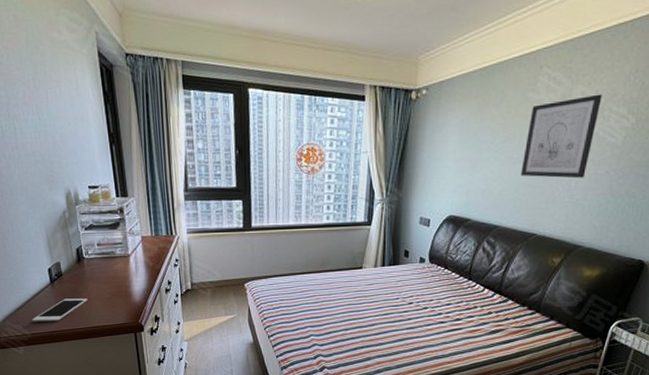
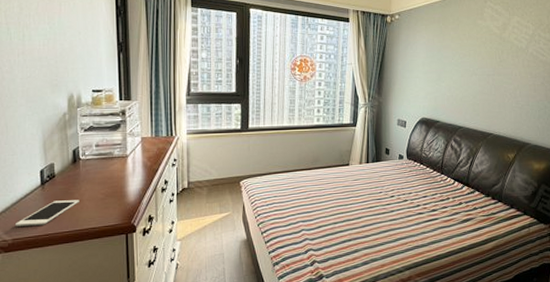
wall art: present [521,94,602,179] -> none [477,23,532,88]

